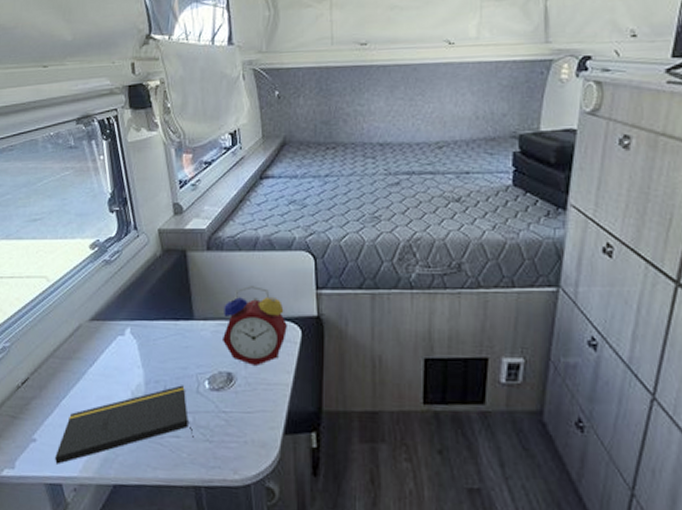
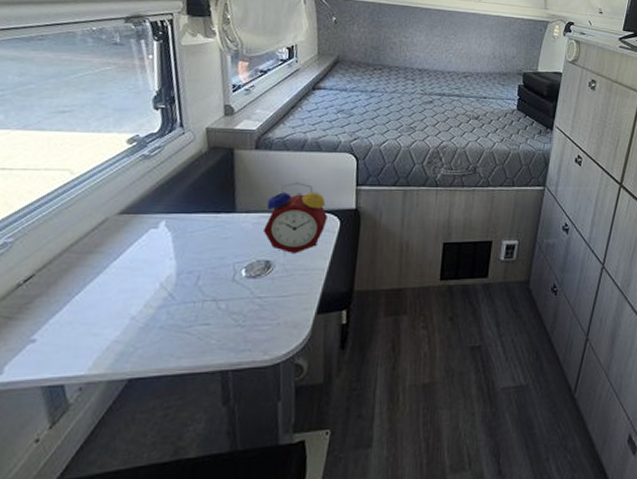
notepad: present [55,385,193,464] -> none [58,274,224,364]

